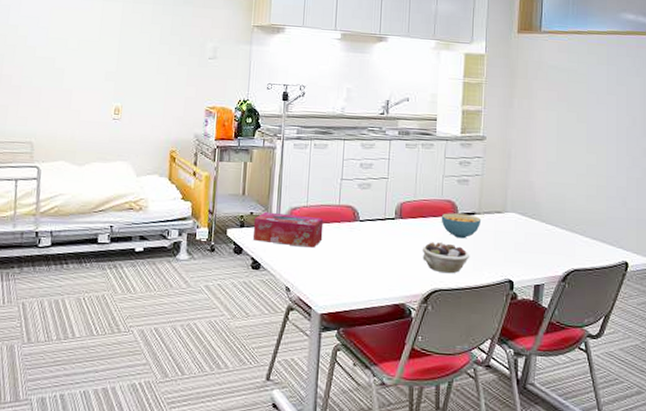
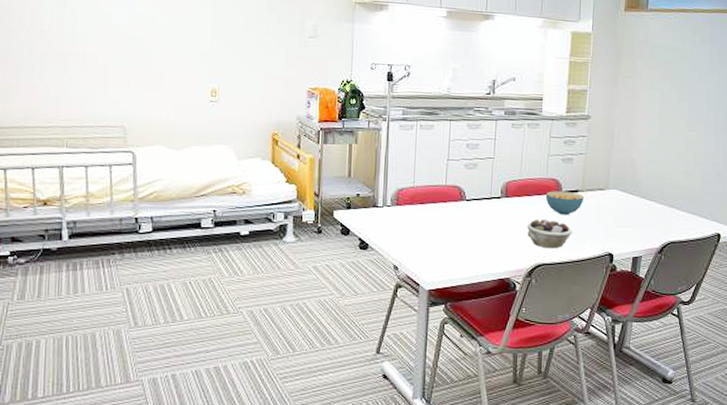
tissue box: present [253,212,324,248] -> none [360,193,430,227]

